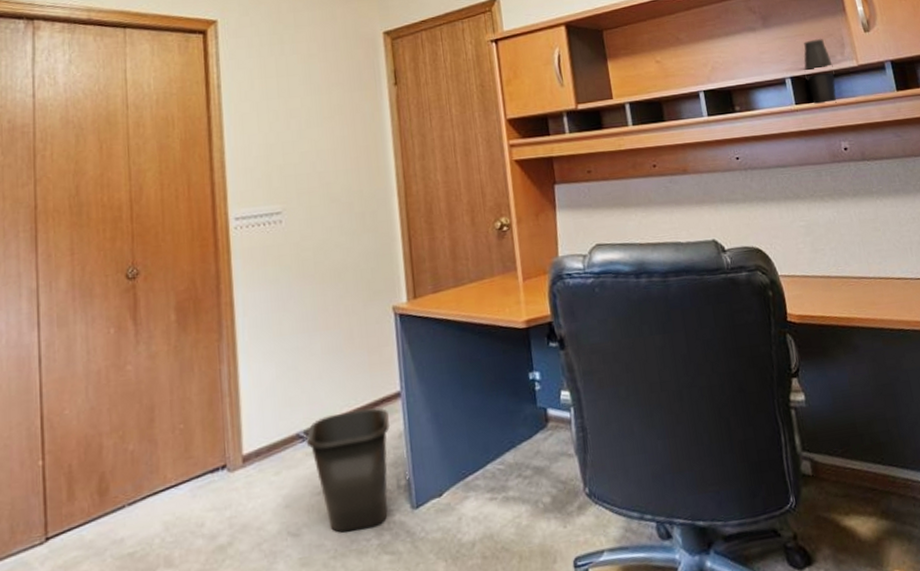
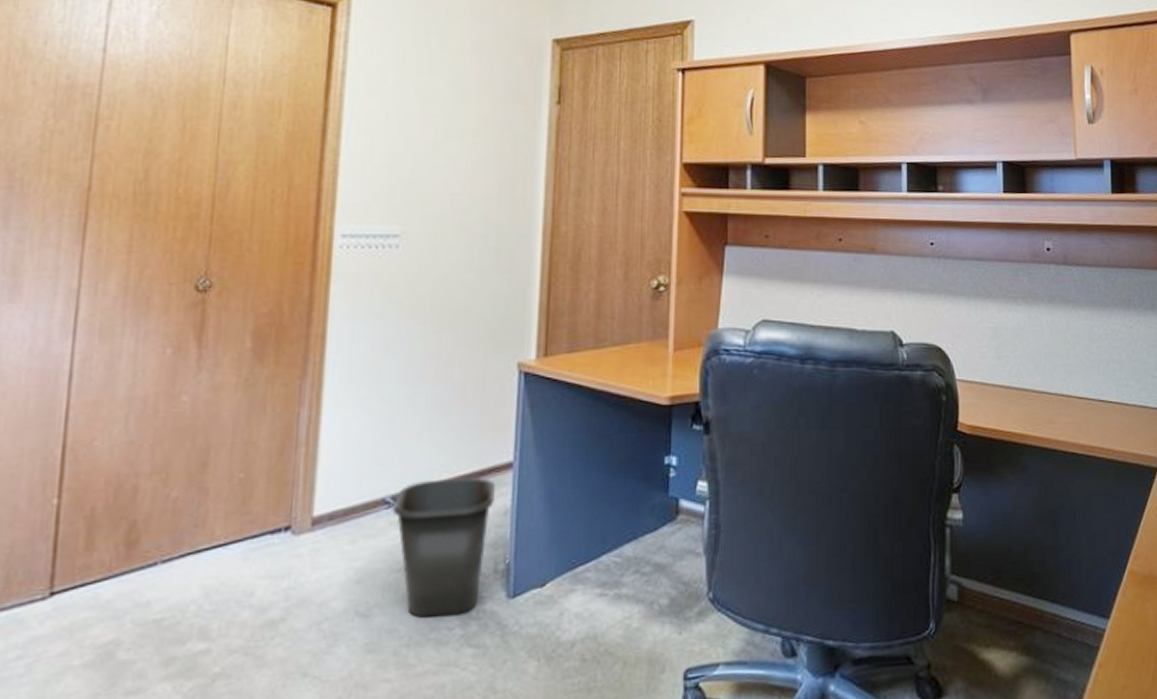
vase: present [804,39,837,105] -> none [1018,123,1050,197]

